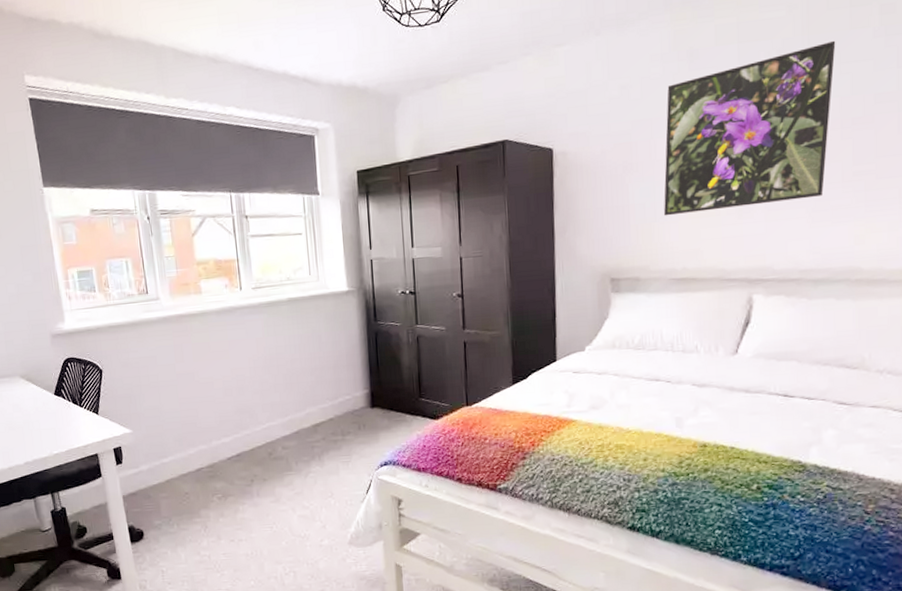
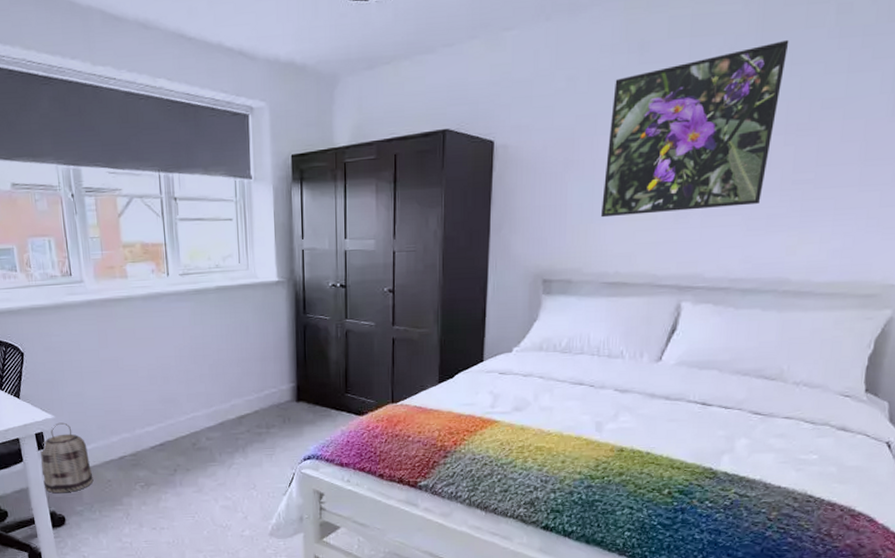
basket: none [118,436,171,508] -> present [40,422,94,493]

